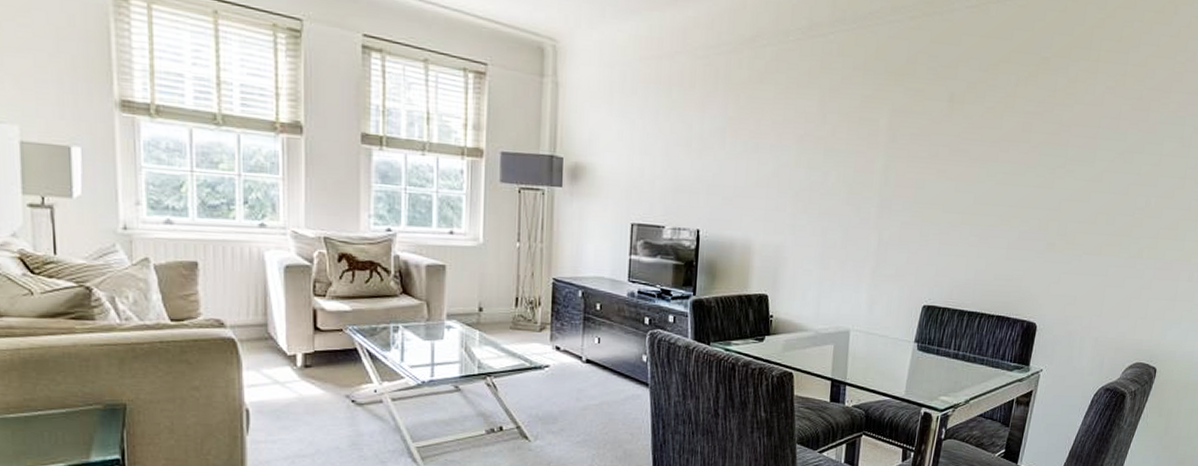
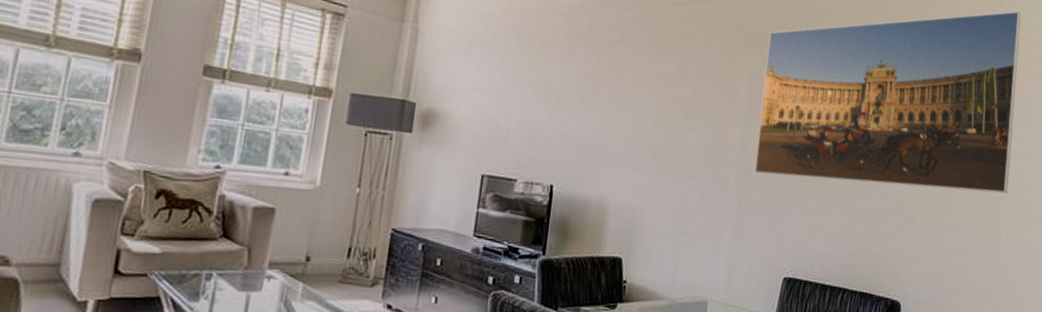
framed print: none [895,17,1184,214] -> present [754,11,1021,194]

